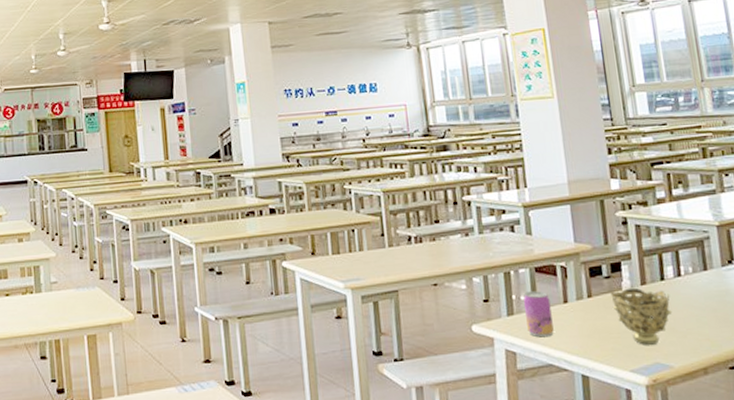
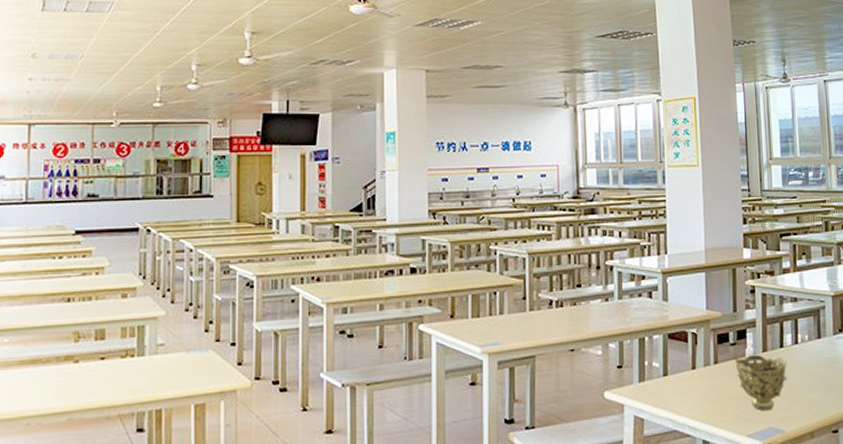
beer can: present [523,291,554,338] -> none [655,357,681,404]

